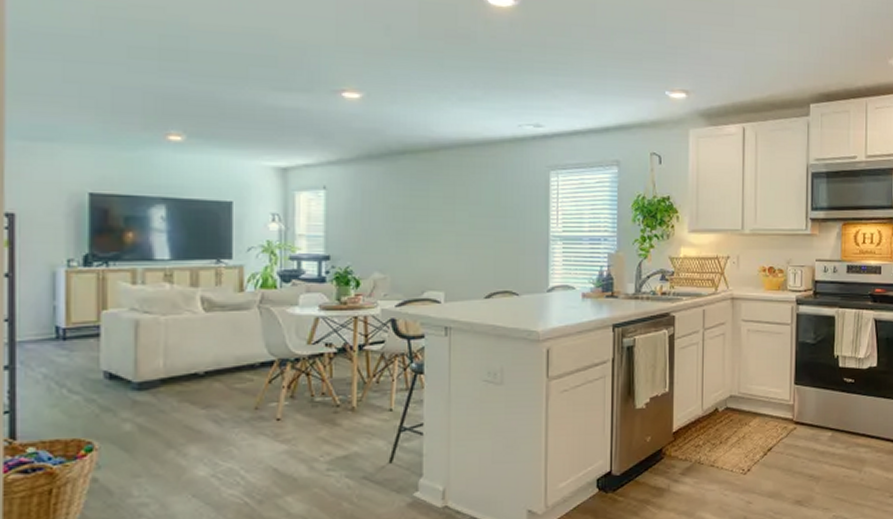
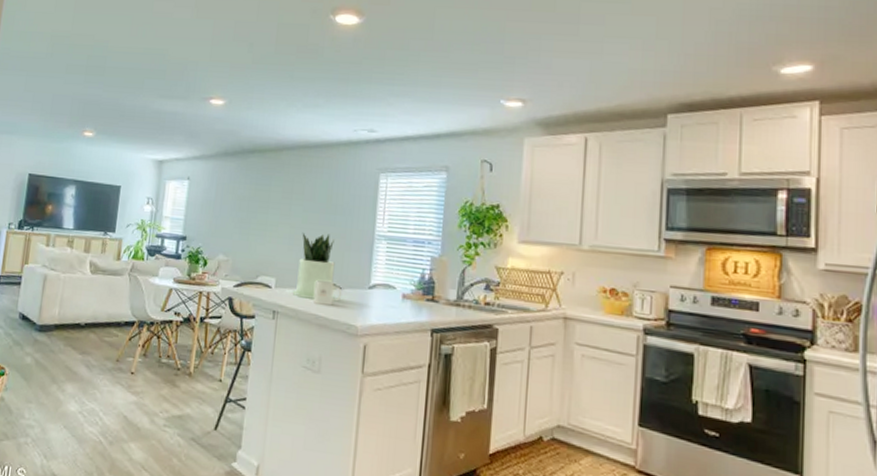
planter: none [464,239,514,310] -> present [292,232,336,299]
mug: none [488,289,520,314] -> present [313,280,343,306]

